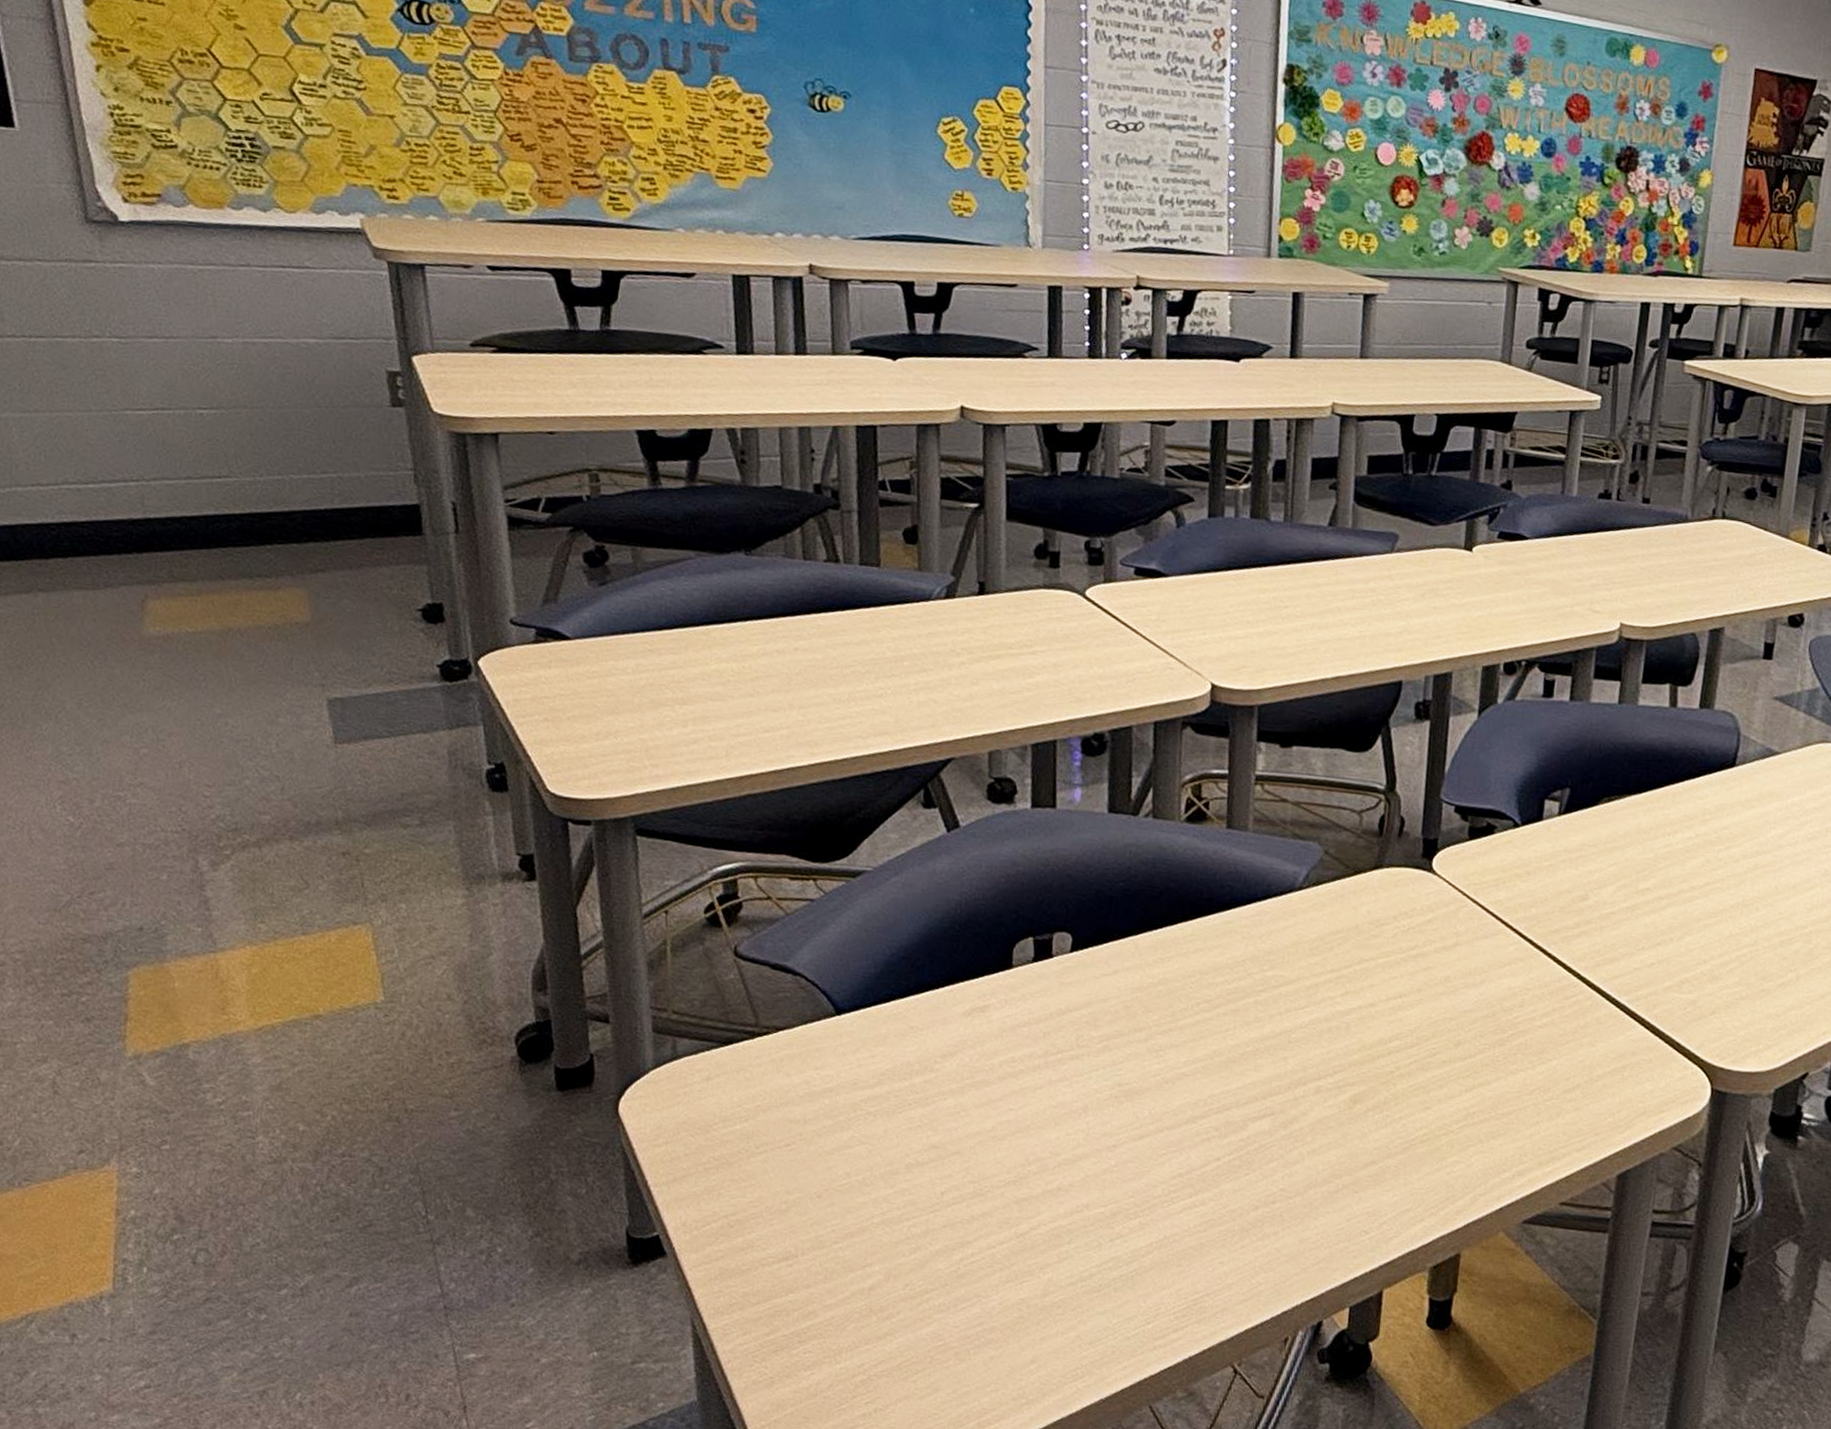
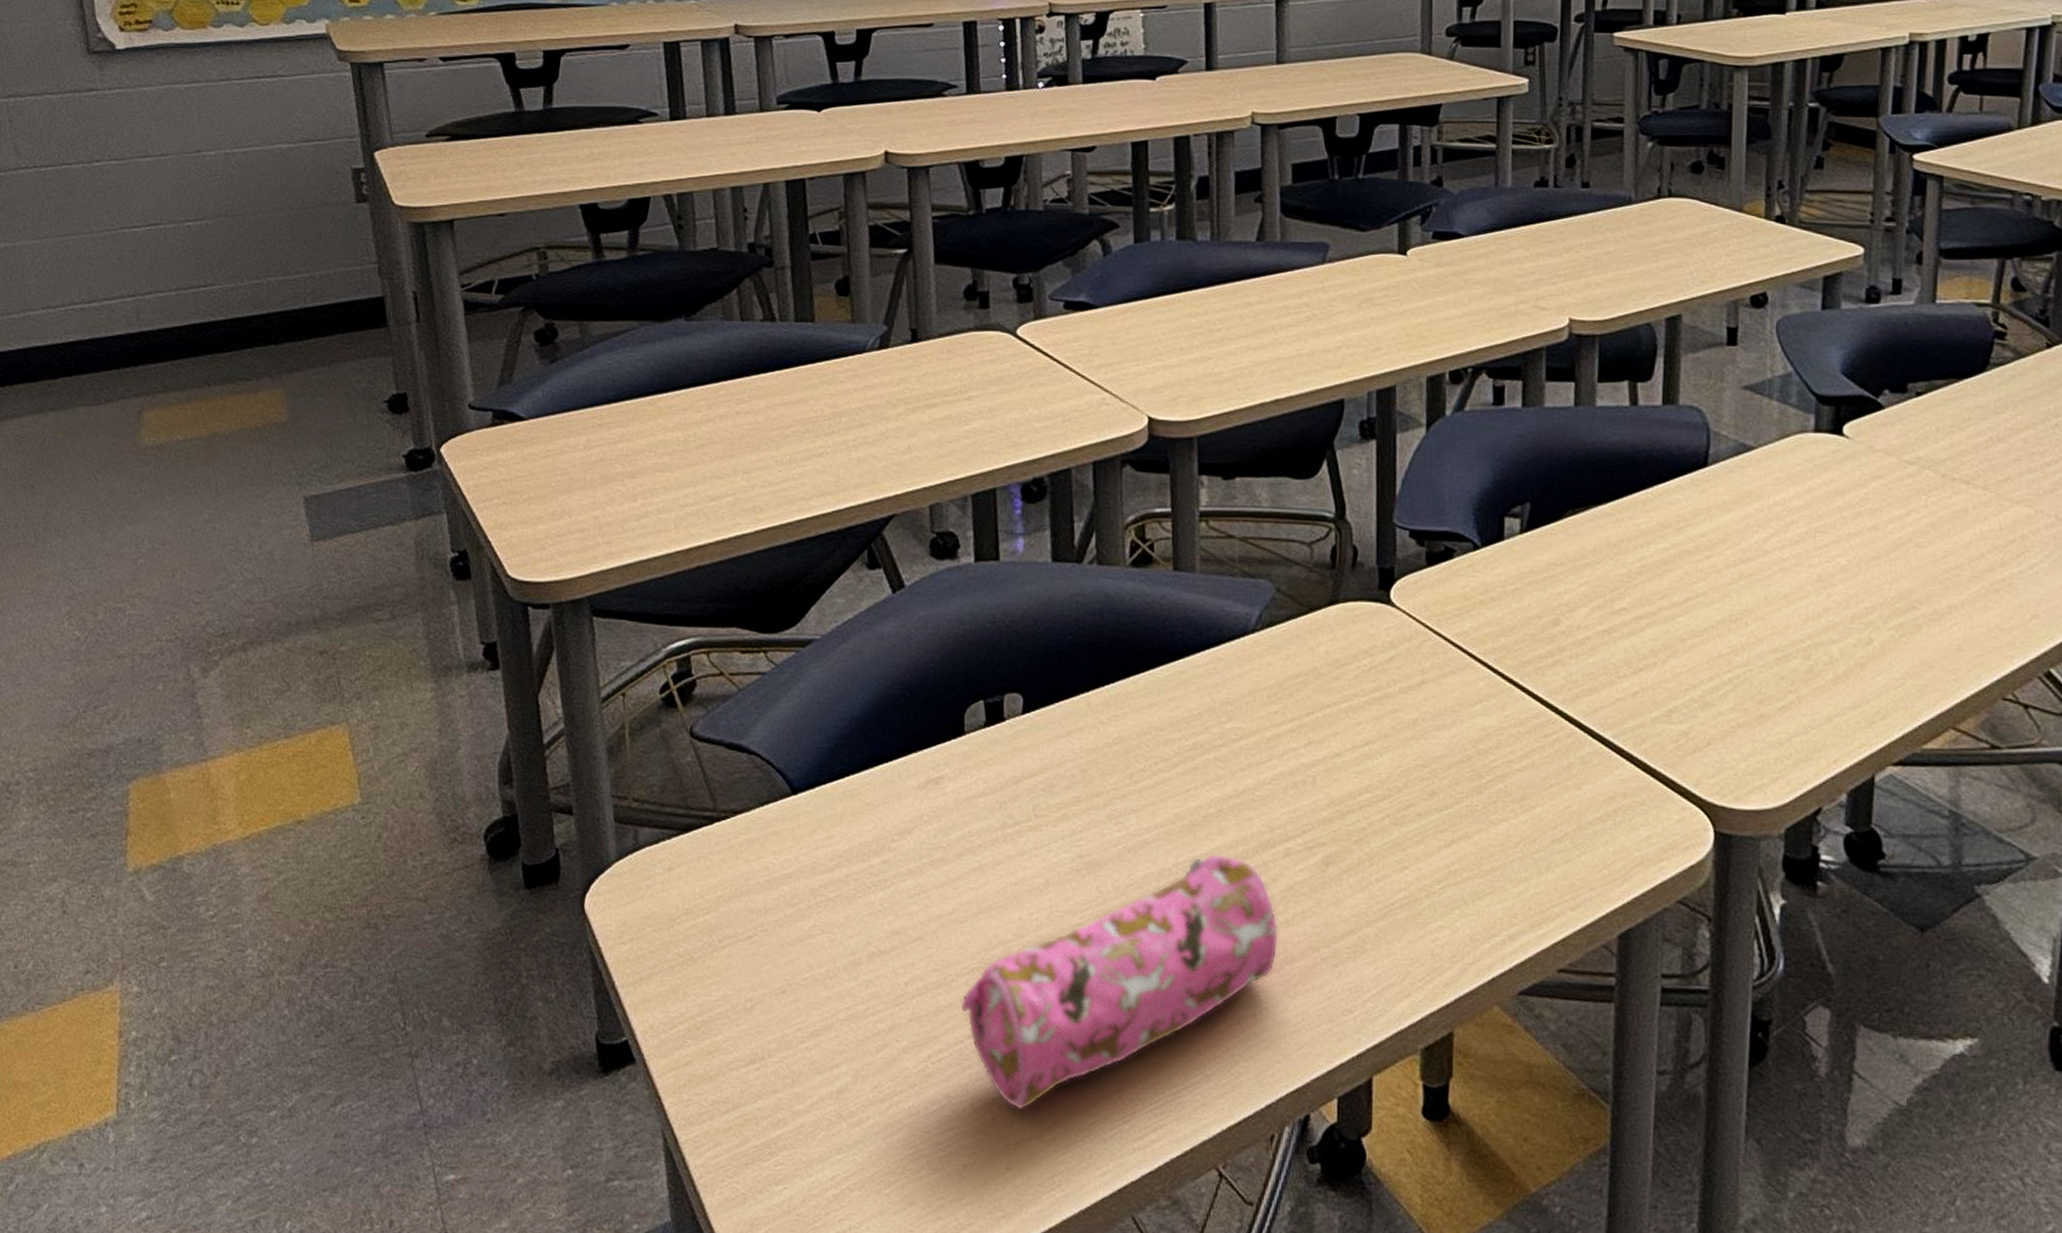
pencil case: none [994,1087,1306,1310] -> present [959,853,1279,1111]

